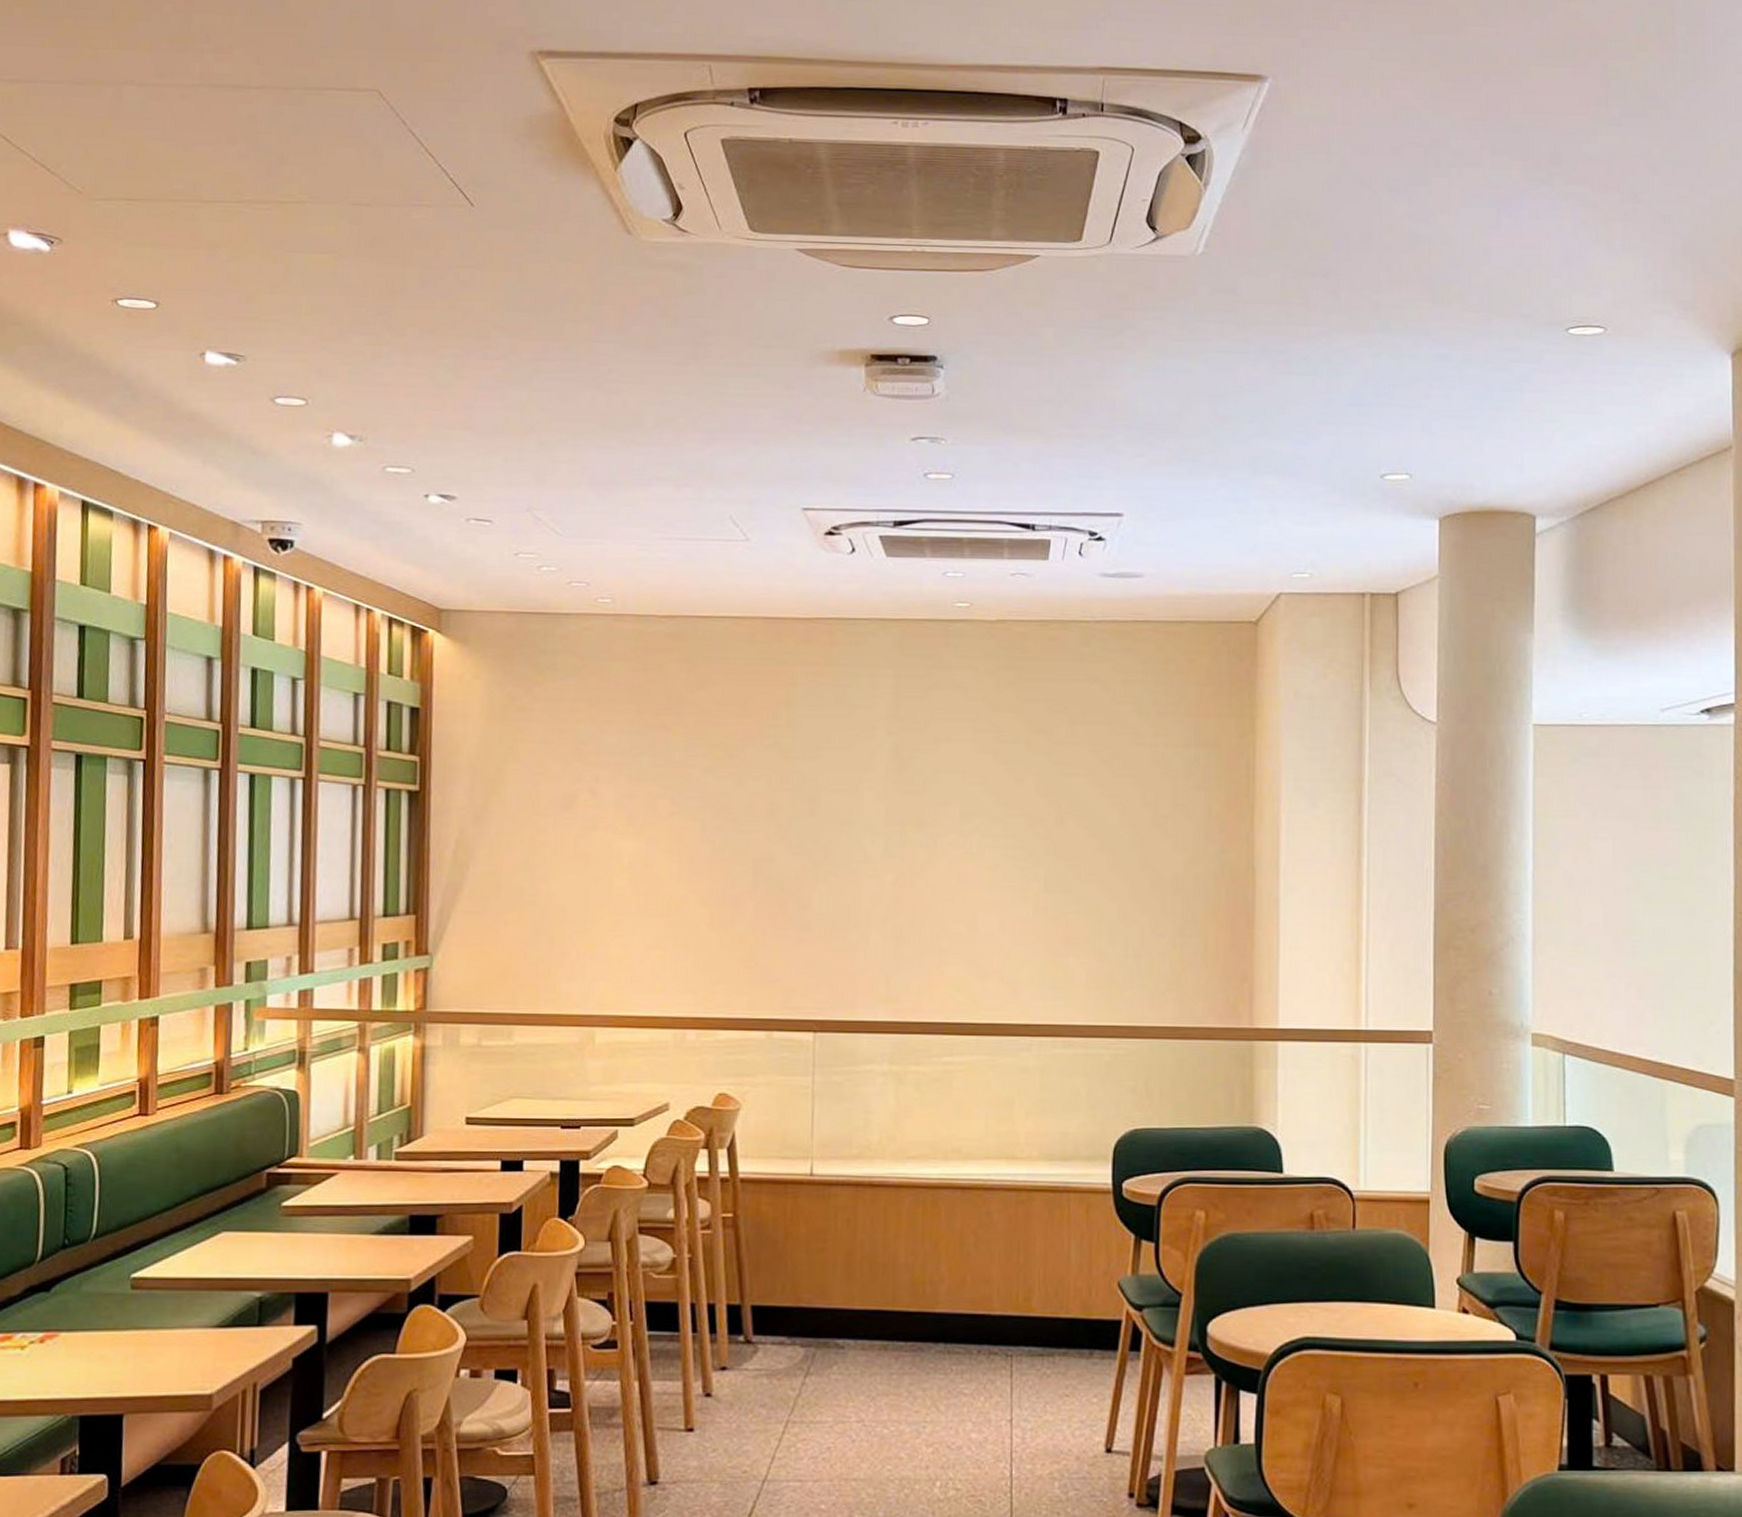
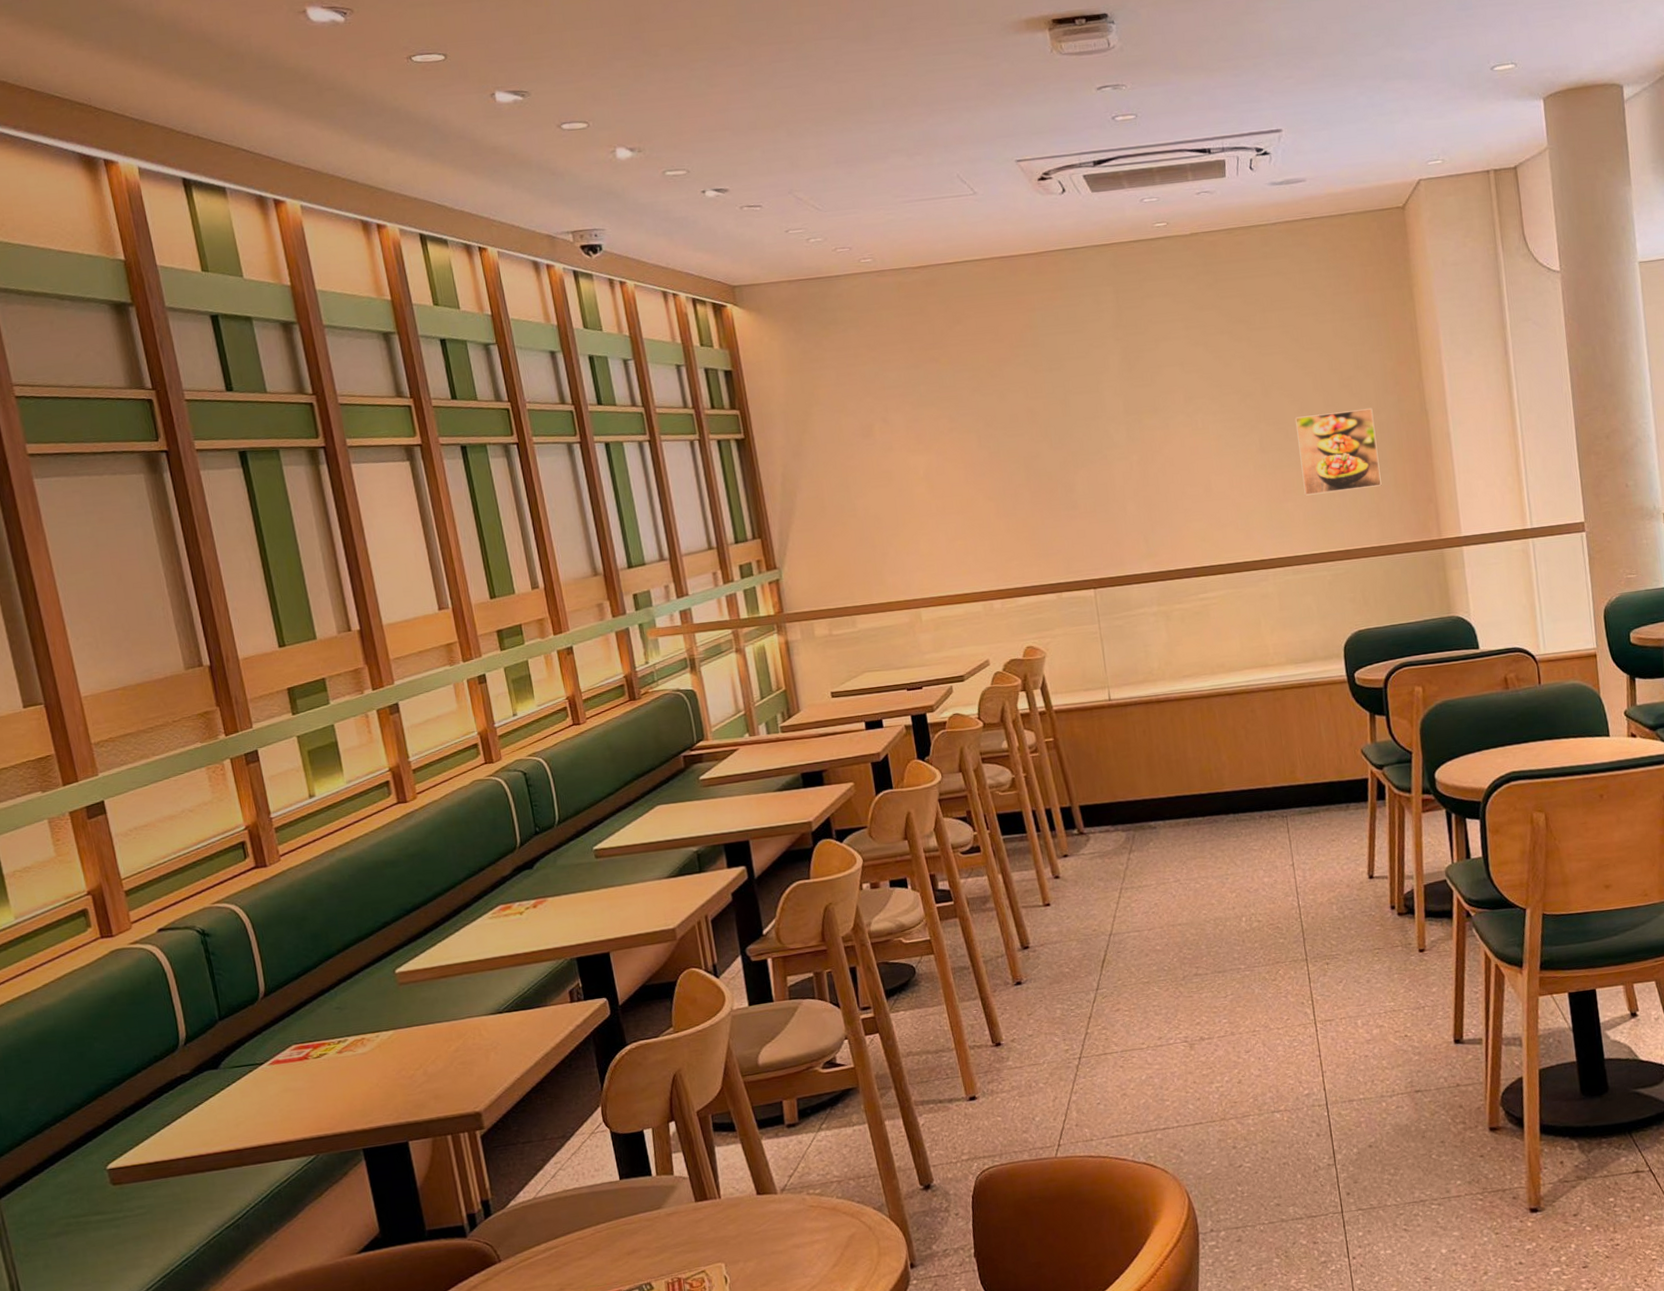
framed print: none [1091,855,1188,953] -> present [1294,407,1382,496]

